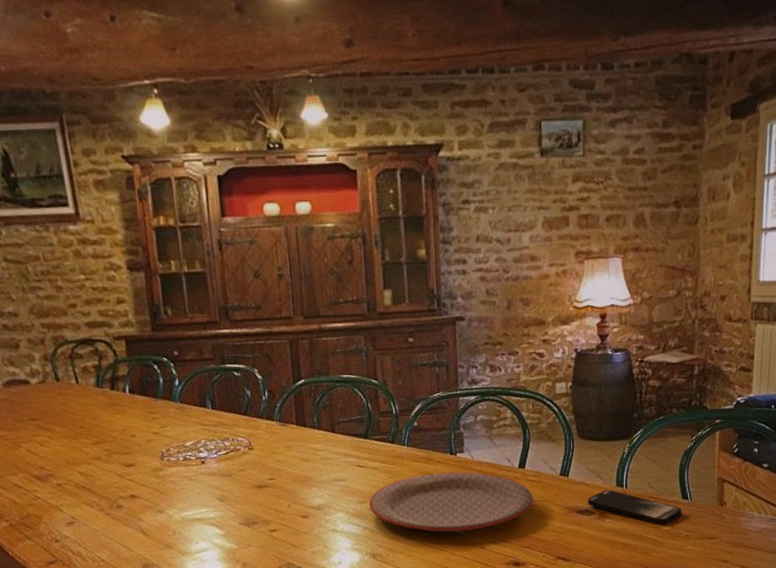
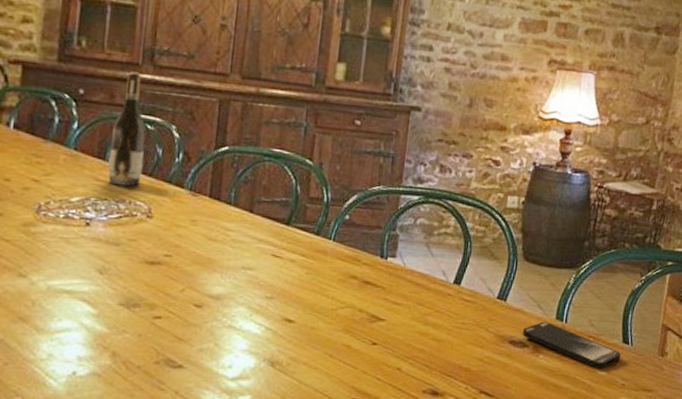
wine bottle: none [207,329,238,427] -> present [108,71,146,187]
plate: present [368,472,534,533] -> none [276,275,465,348]

